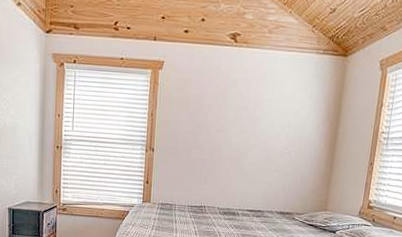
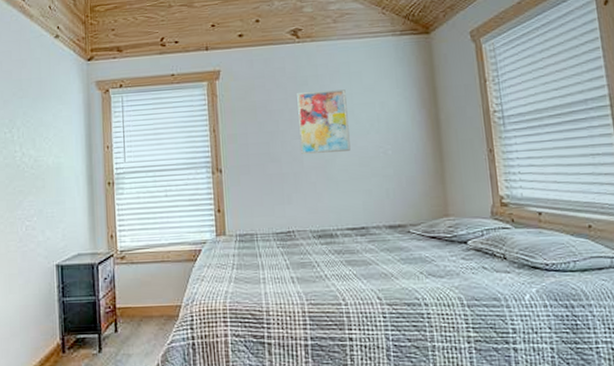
wall art: none [221,92,268,148] -> present [297,89,351,154]

